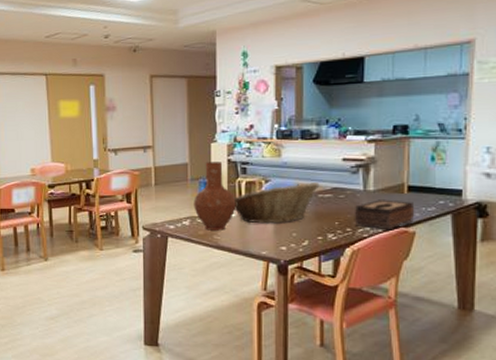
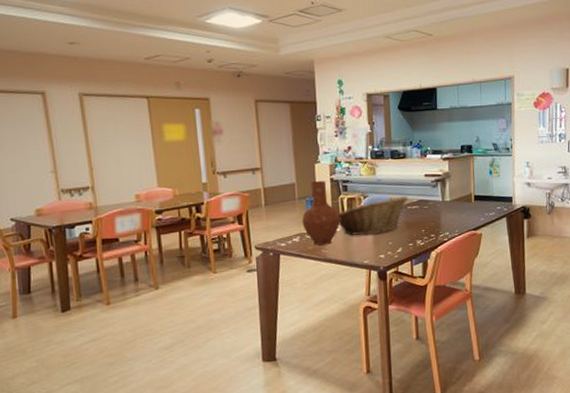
tissue box: present [354,199,415,231] -> none [436,208,481,234]

